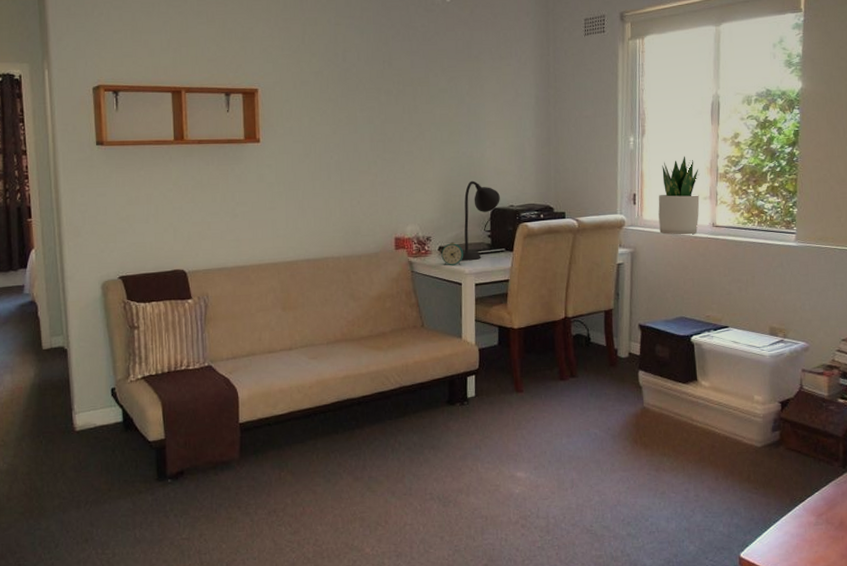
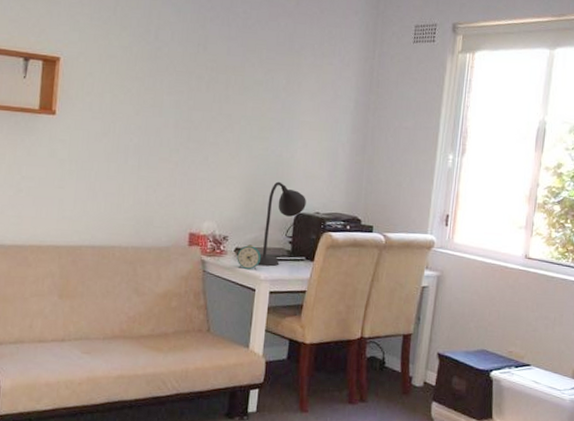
planter: present [658,156,700,235] -> none [469,181,517,265]

